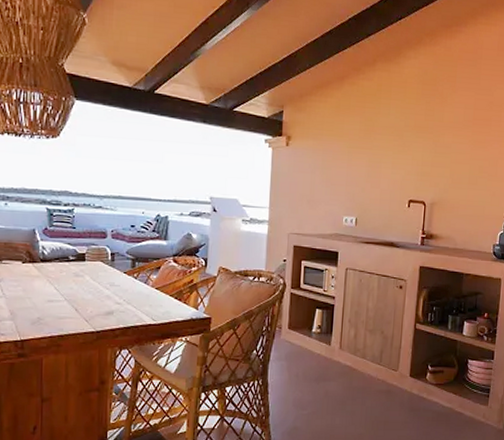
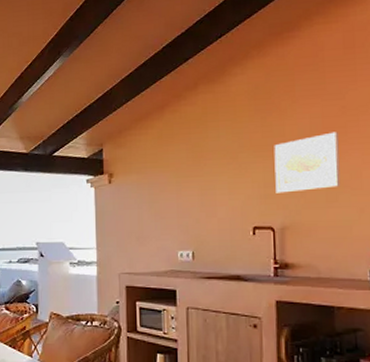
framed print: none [430,123,484,173] -> present [274,131,341,193]

